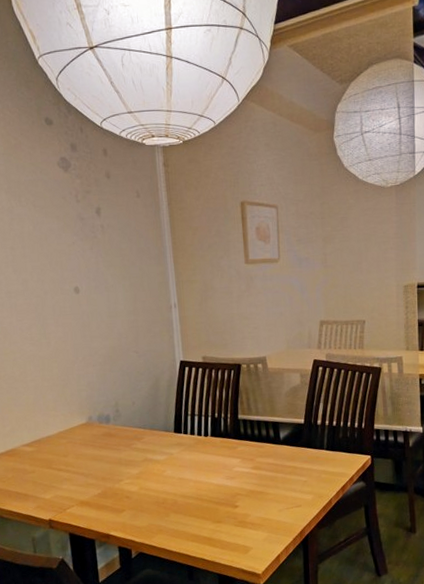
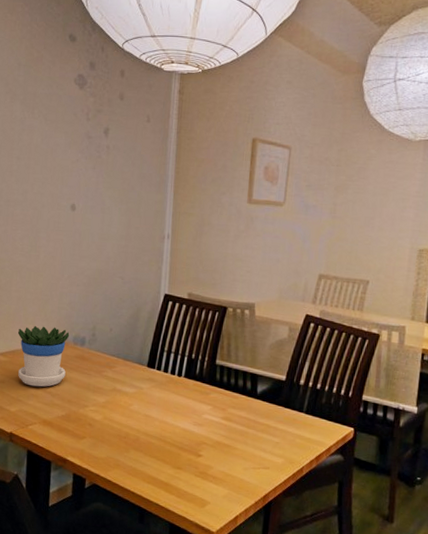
flowerpot: none [40,410,95,471] -> present [17,325,70,387]

